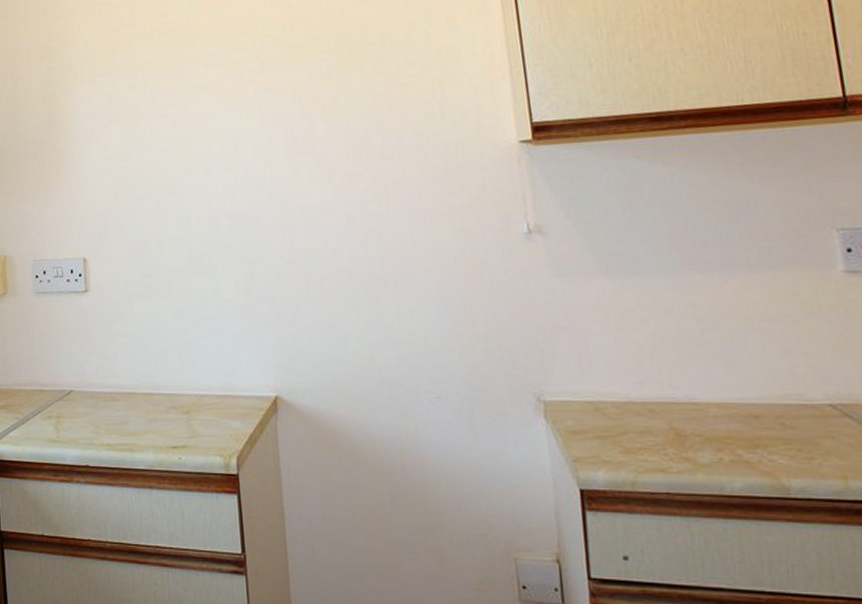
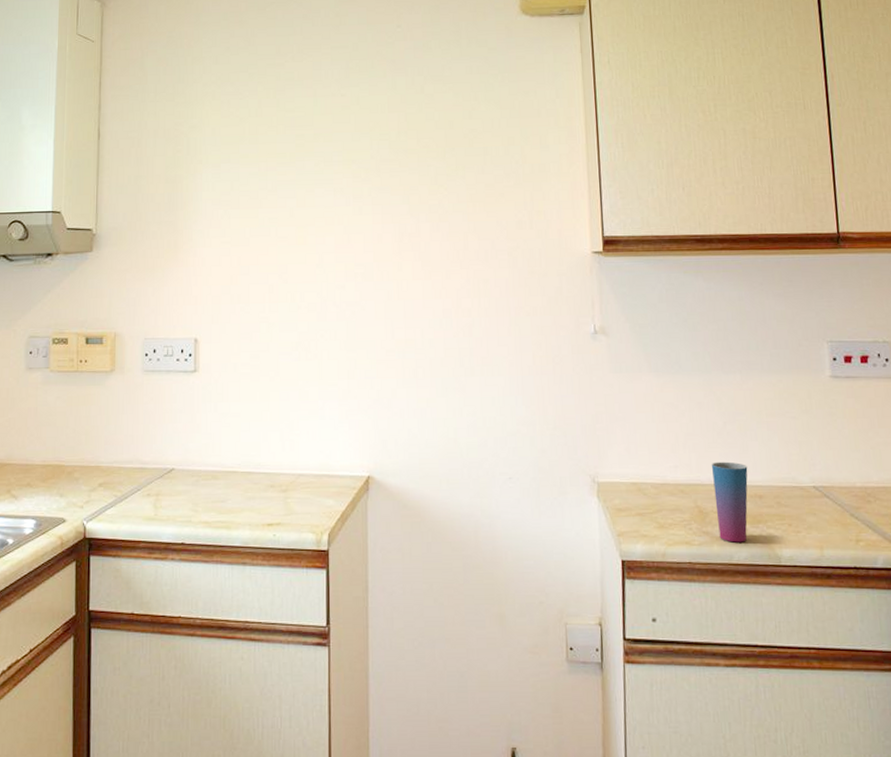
cup: none [687,376,742,471] -> present [711,461,748,543]

